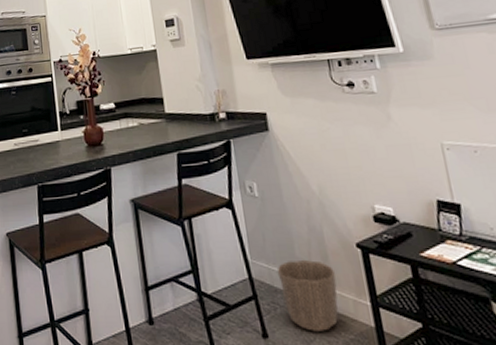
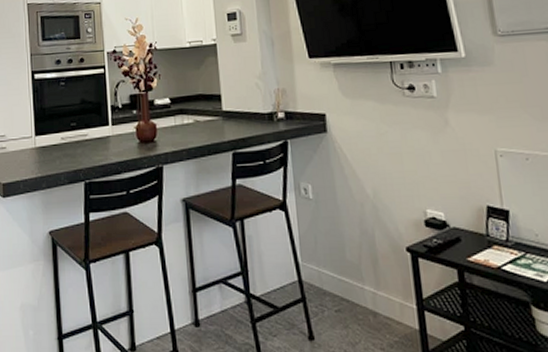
waste basket: present [276,259,338,331] -> none [326,262,385,334]

